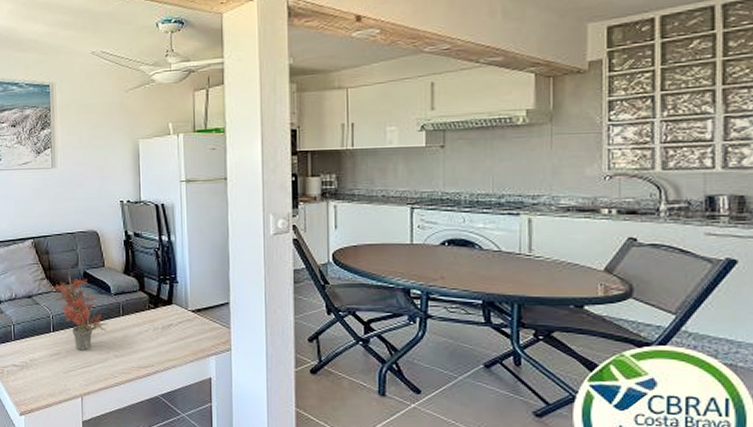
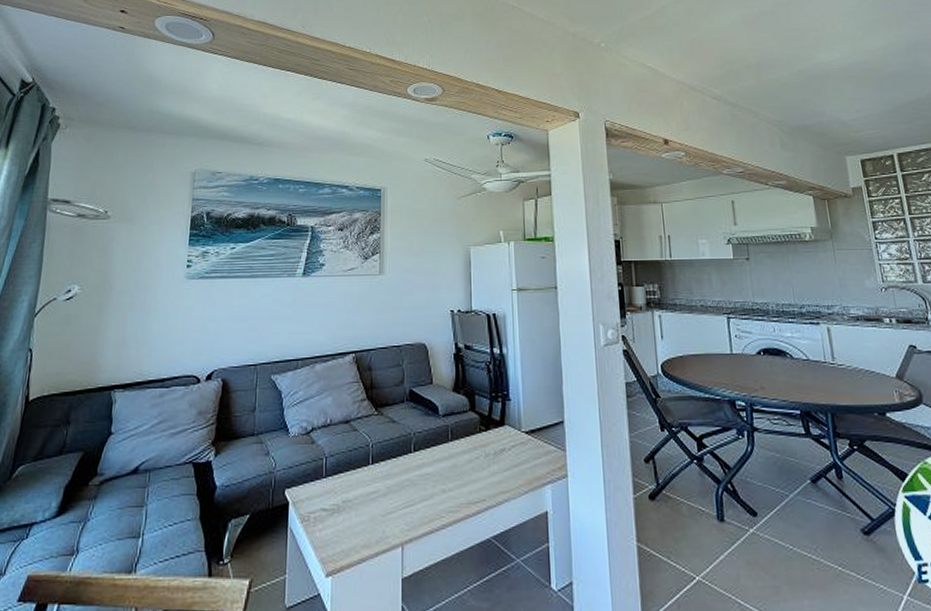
potted plant: present [52,266,108,351] -> none [373,384,435,487]

